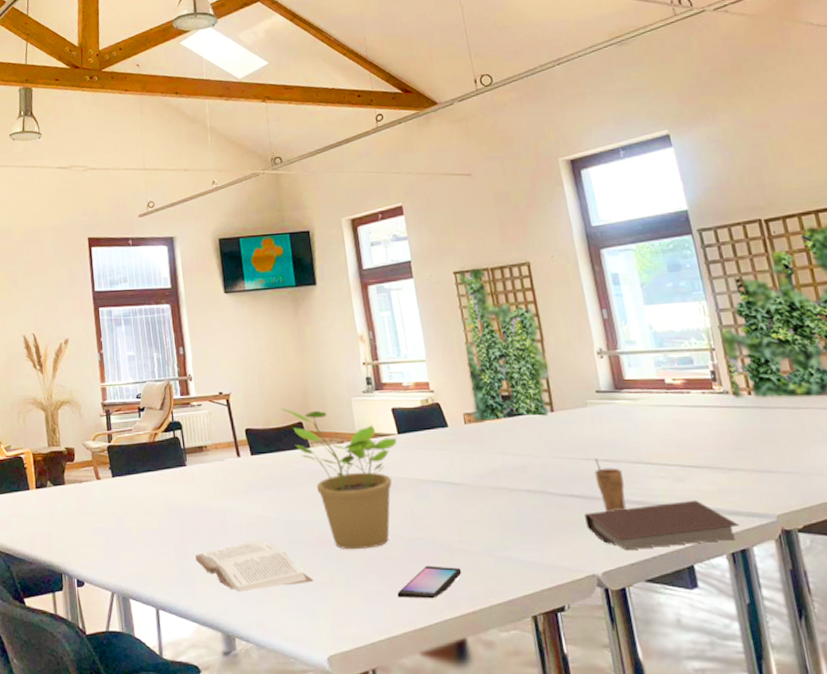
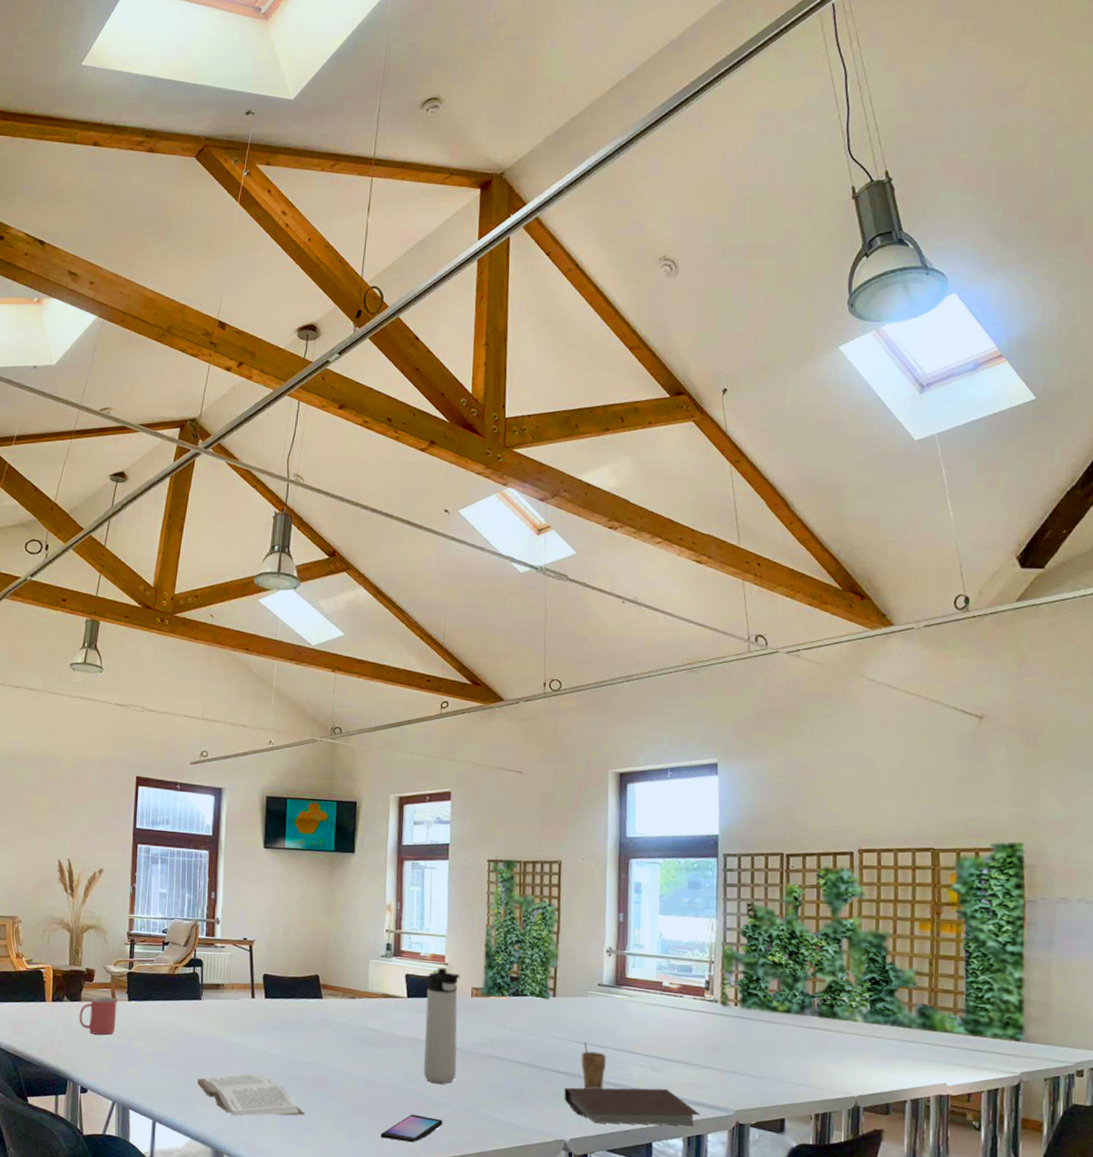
mug: none [65,475,103,519] -> present [79,996,117,1035]
potted plant: present [281,407,397,549] -> none [301,960,405,1094]
thermos bottle: none [415,396,466,527] -> present [423,968,460,1084]

